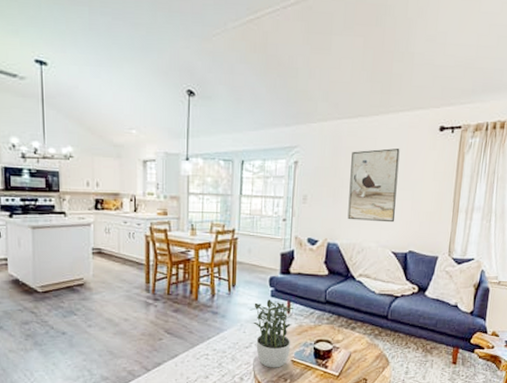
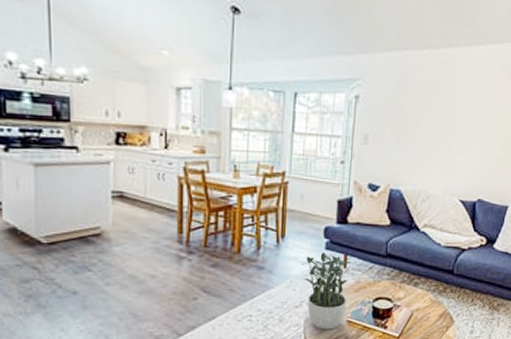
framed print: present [347,147,400,223] -> none [413,85,471,168]

